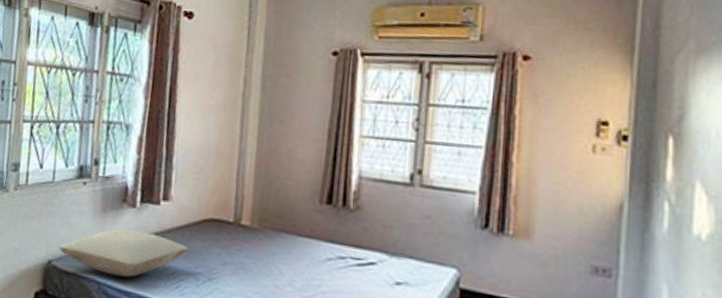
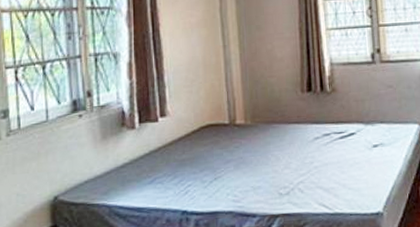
pillow: present [59,228,188,278] -> none [63,149,191,197]

